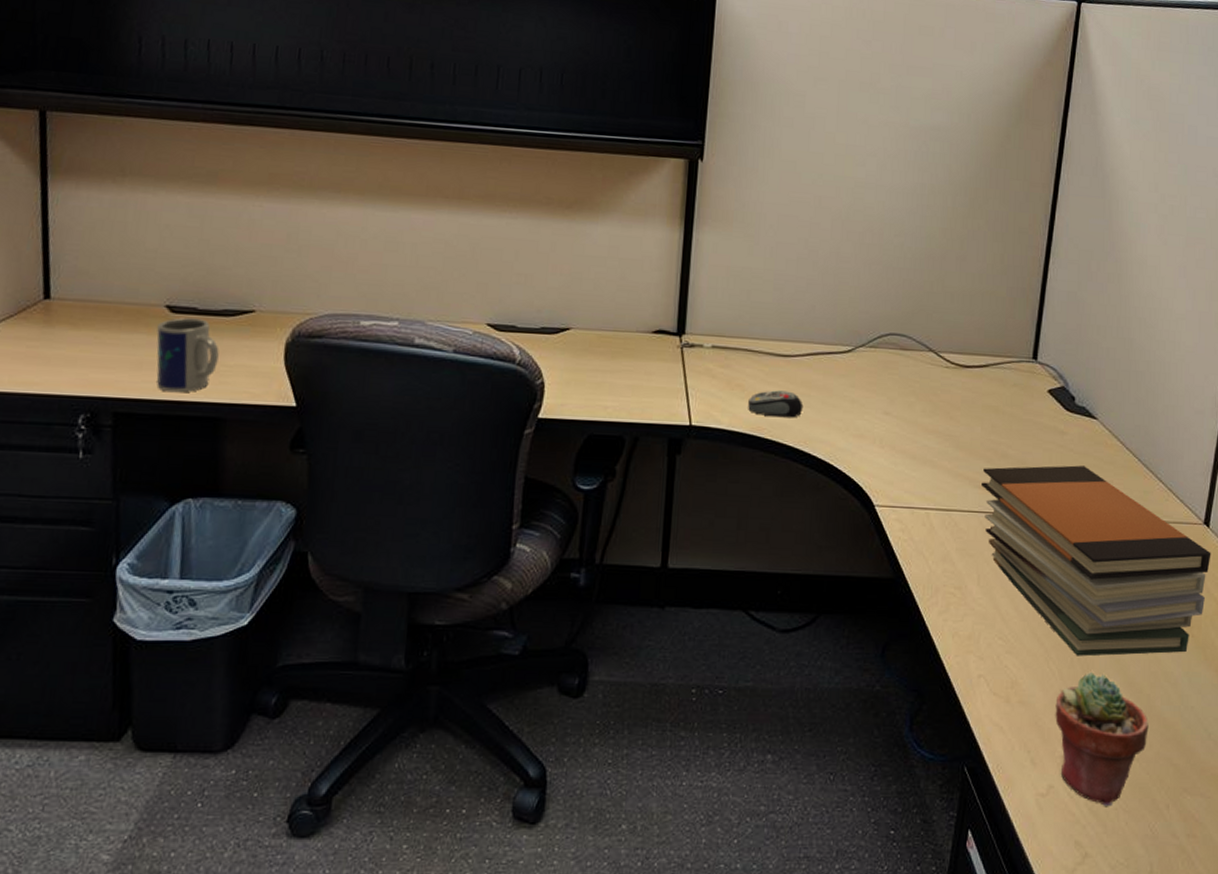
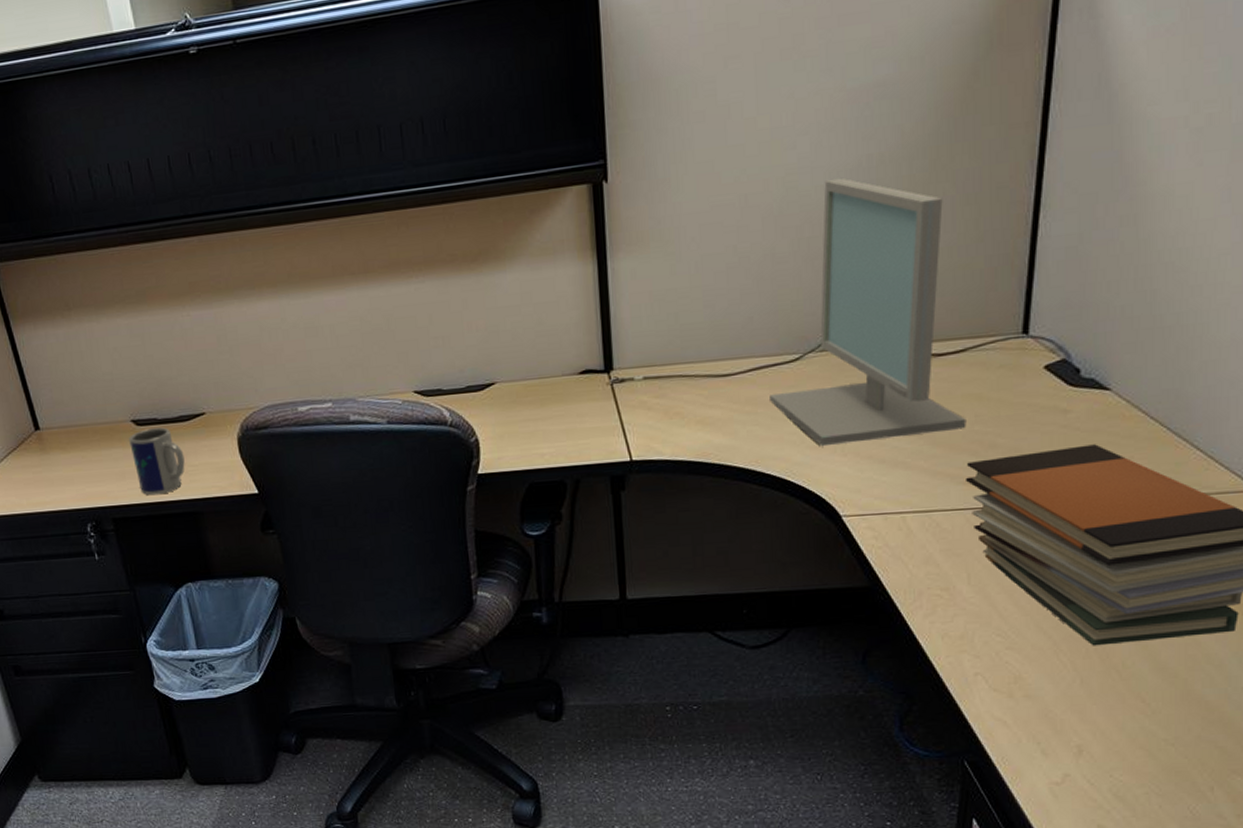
computer mouse: present [748,390,804,418] -> none [690,411,751,441]
computer monitor: none [822,198,985,437] -> present [770,177,967,447]
potted succulent: present [1055,672,1149,807] -> none [1068,661,1186,792]

